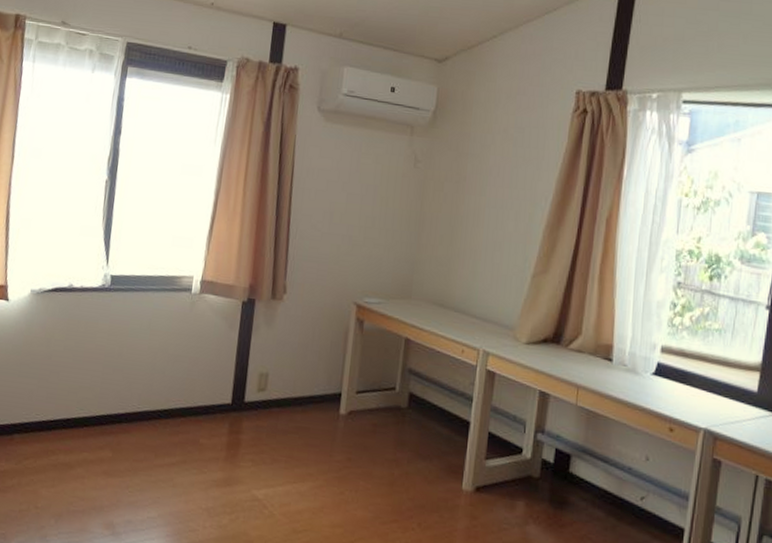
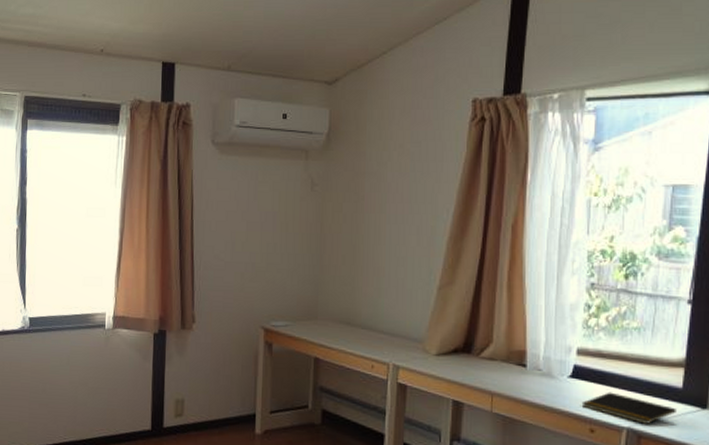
notepad: none [662,391,751,426] -> present [581,392,676,424]

